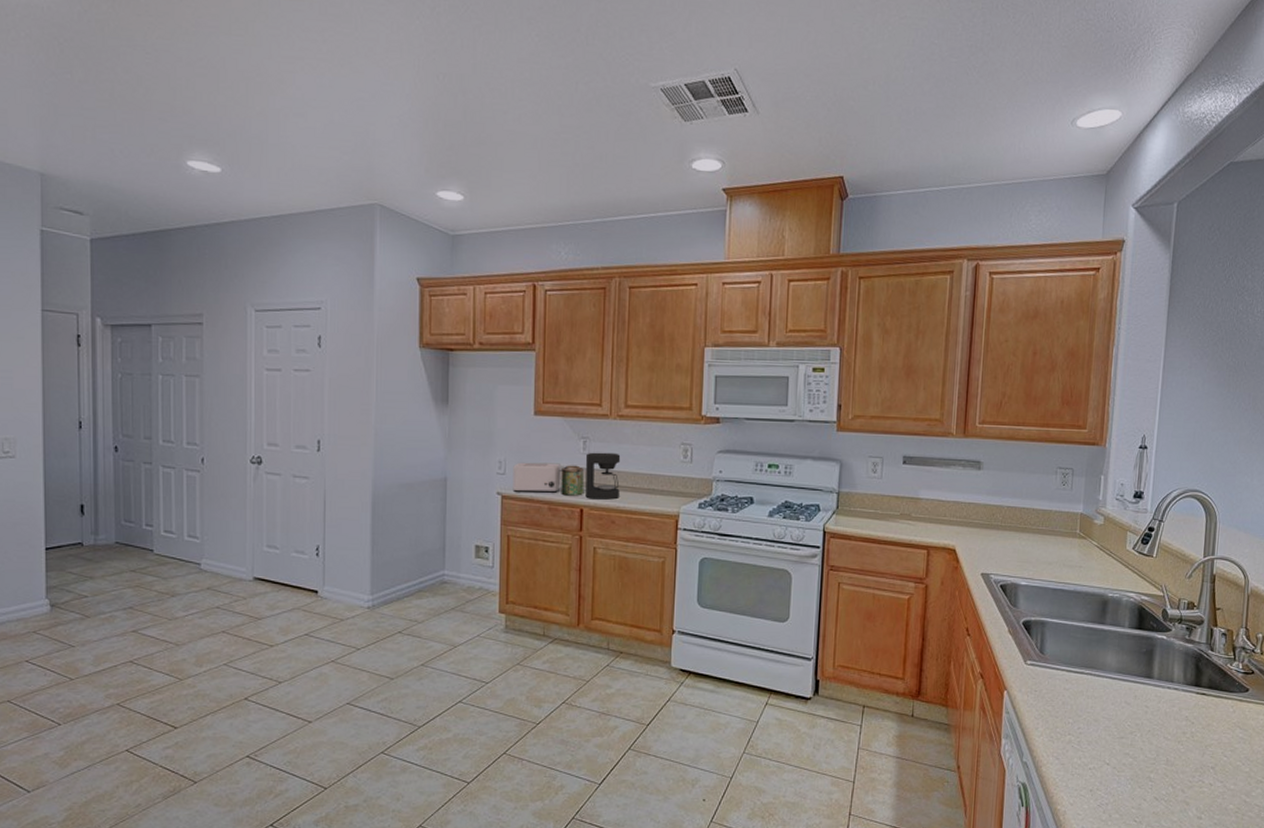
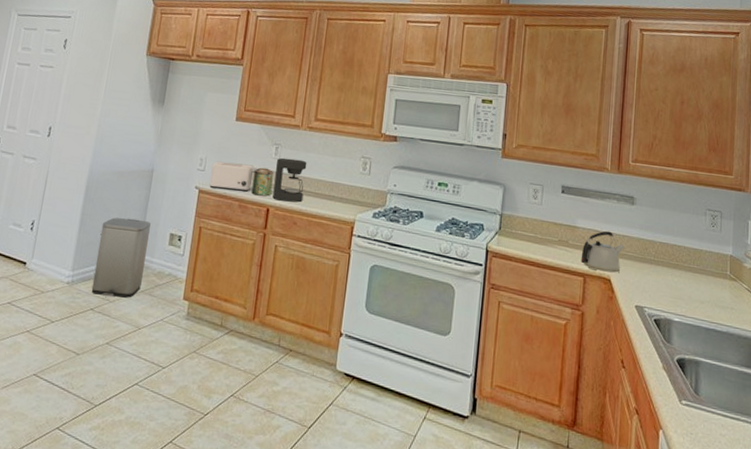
pedal bin: none [396,533,452,618] -> present [91,217,151,298]
kettle: none [924,499,970,543] -> present [581,231,625,273]

